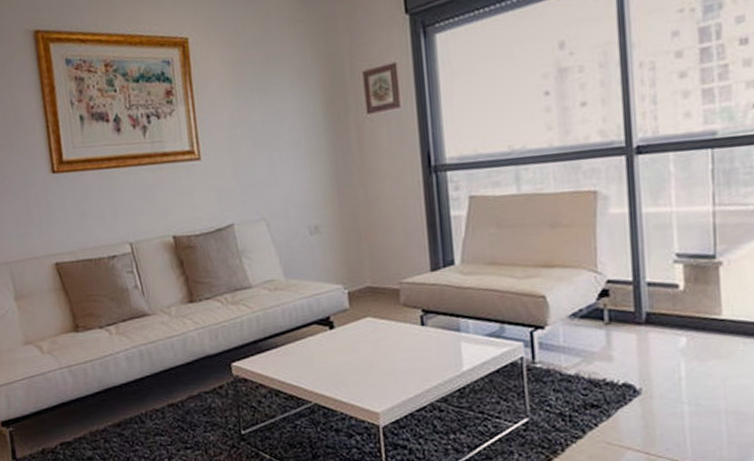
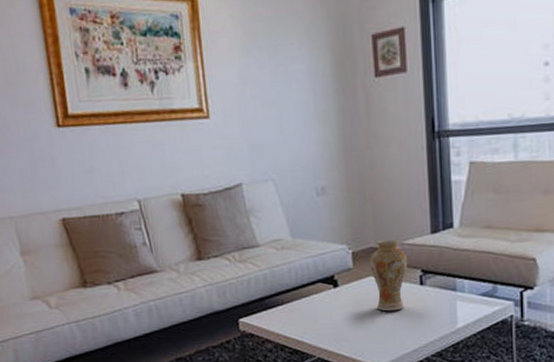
vase: none [366,278,408,354] -> present [369,239,408,312]

